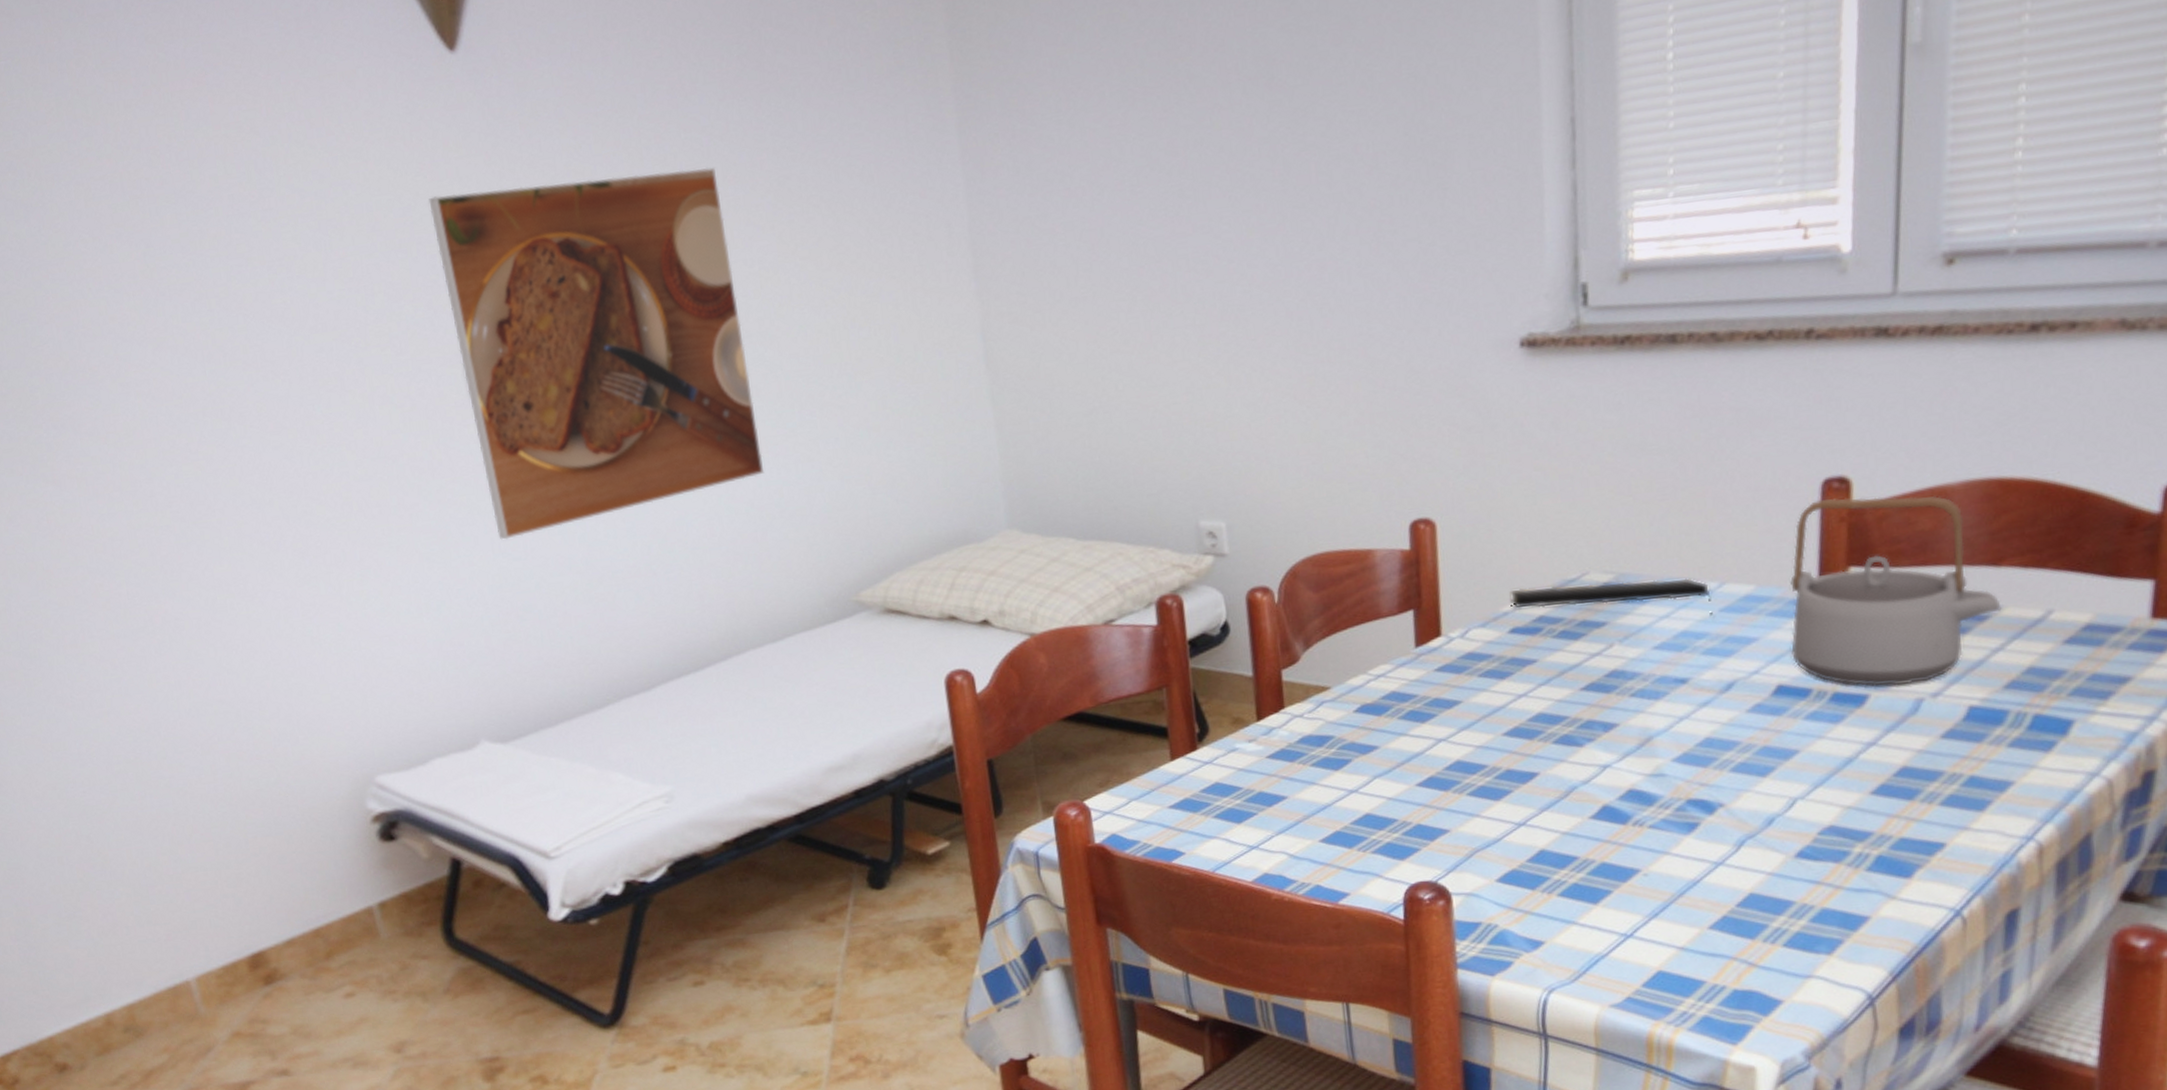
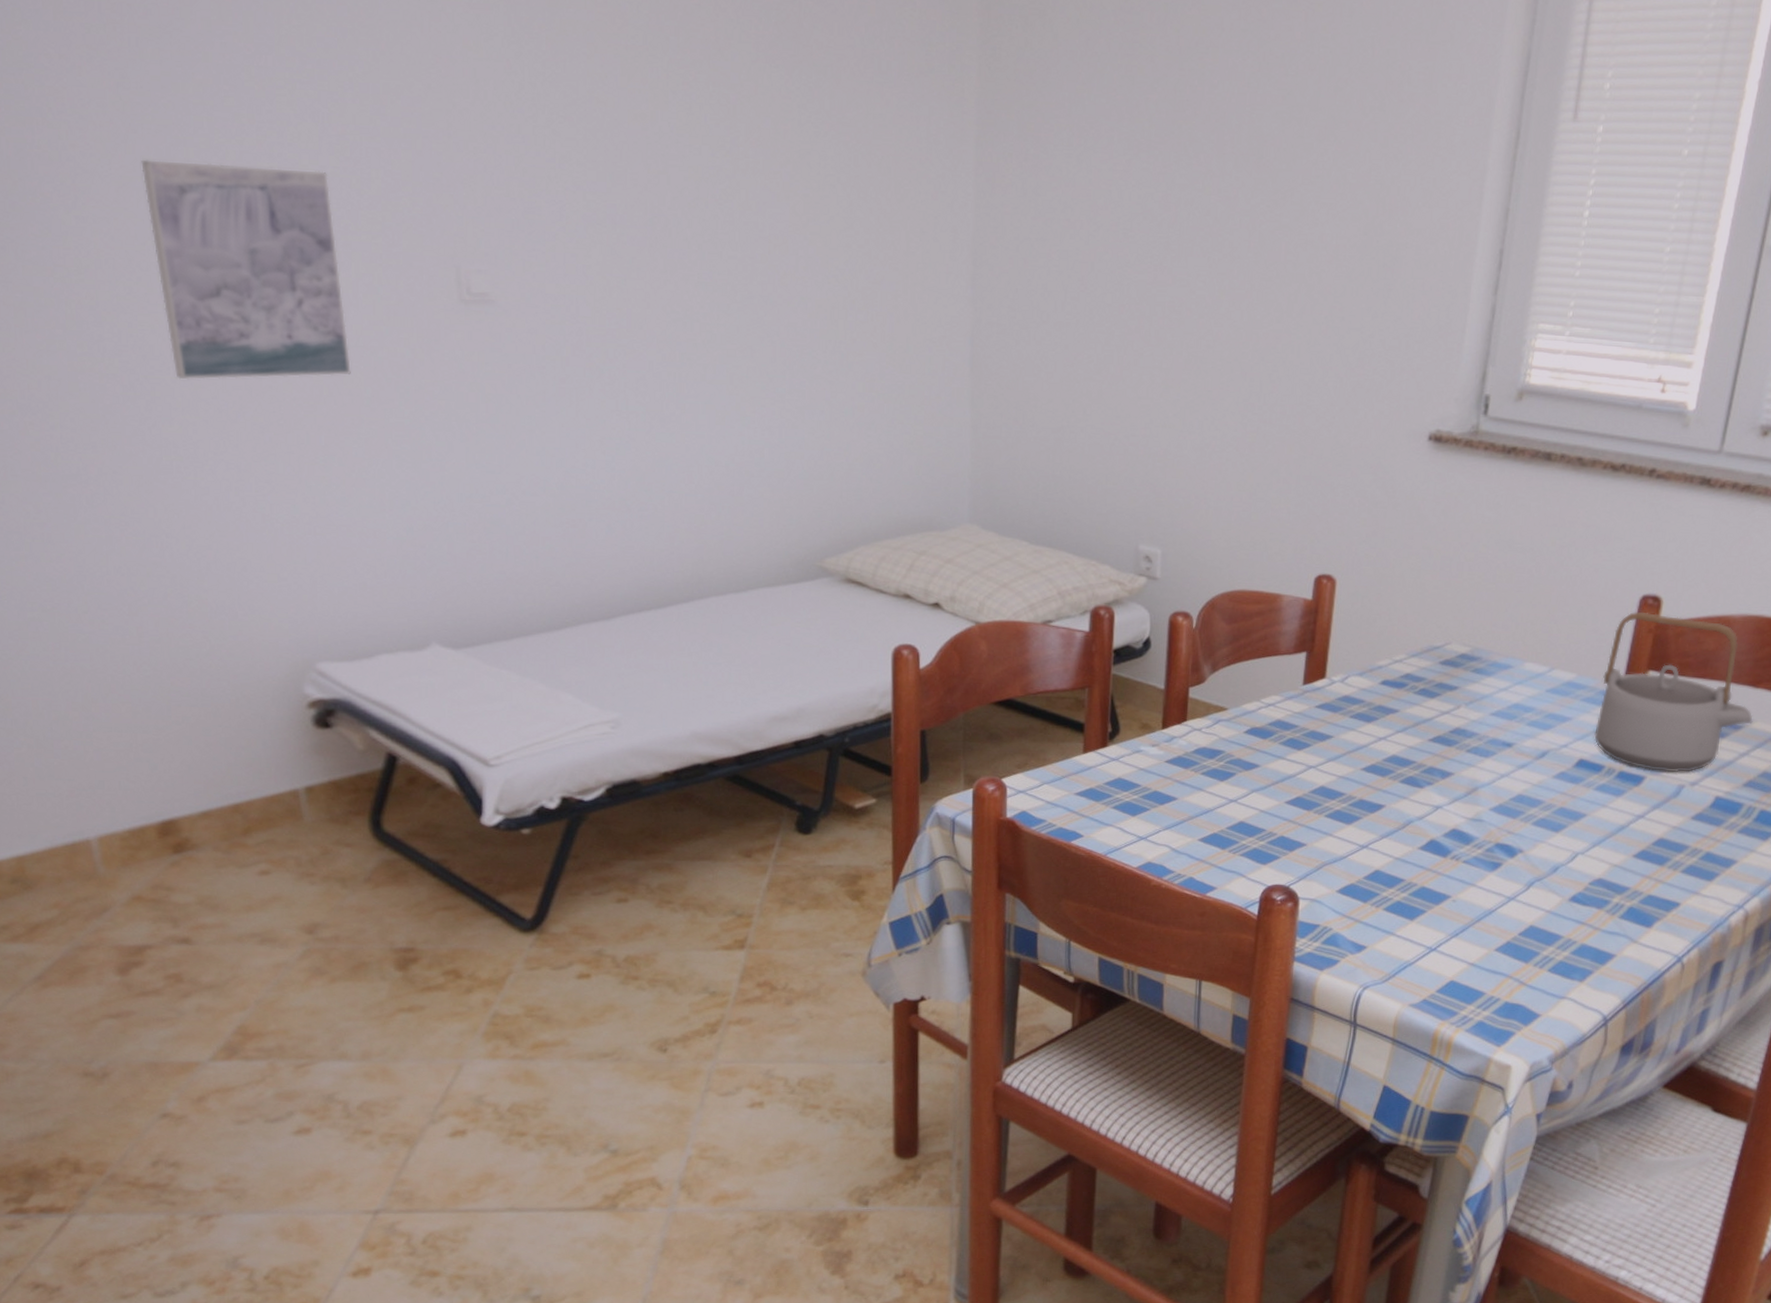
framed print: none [171,296,377,520] -> present [141,159,351,380]
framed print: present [428,167,765,540] -> none [441,93,749,451]
notepad: present [1509,578,1713,617] -> none [1385,648,1543,695]

